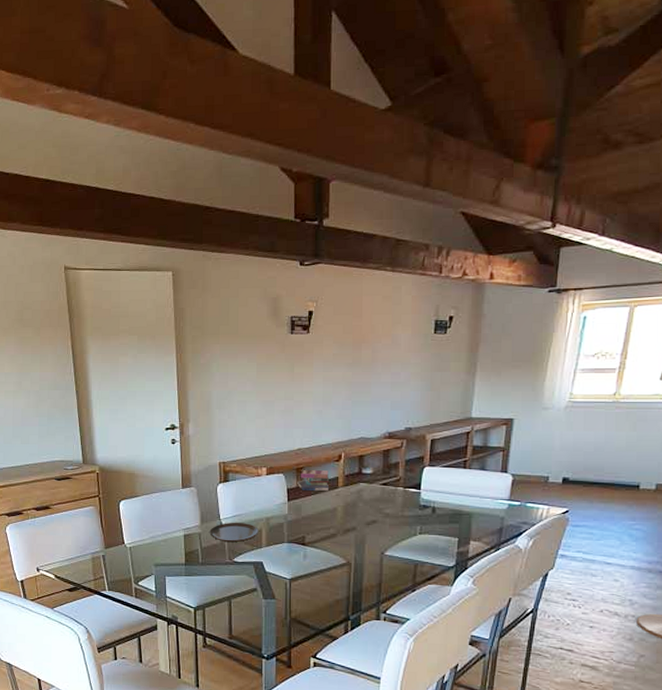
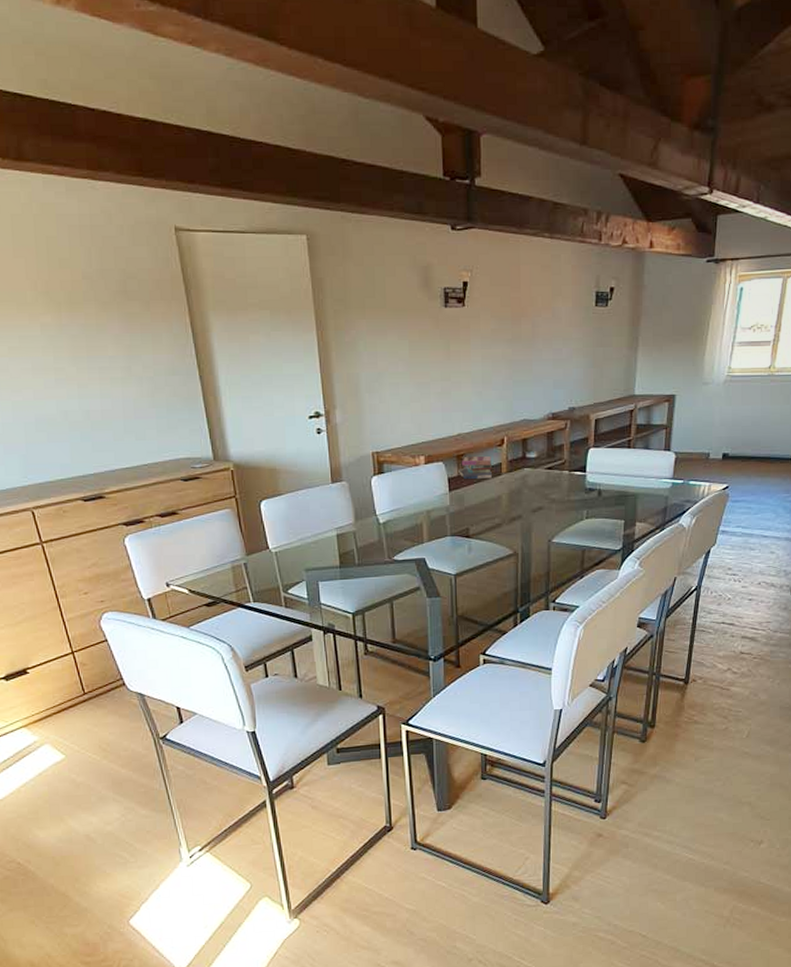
plate: present [209,522,259,542] -> none [365,517,419,539]

